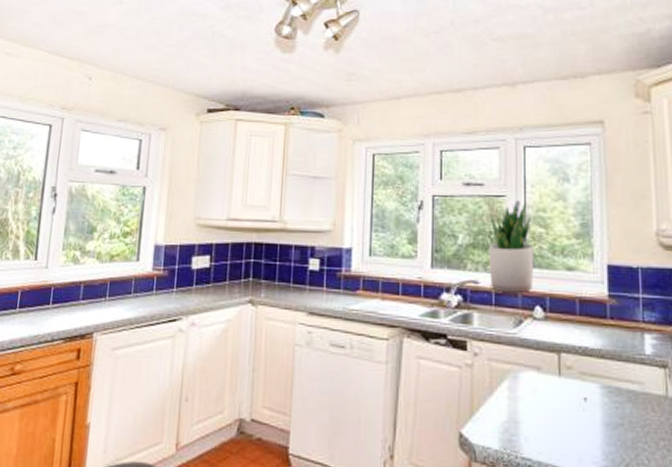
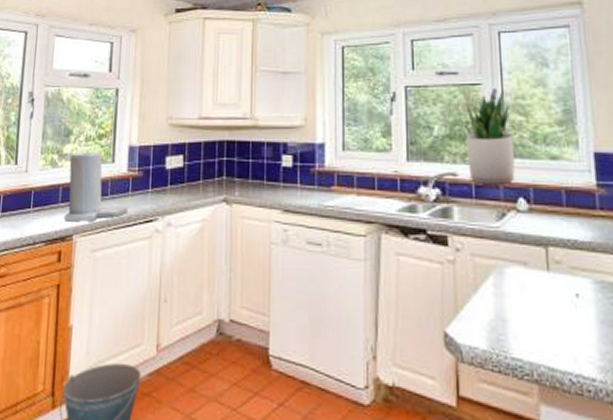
paper towel: none [84,250,152,321] -> present [64,152,129,222]

